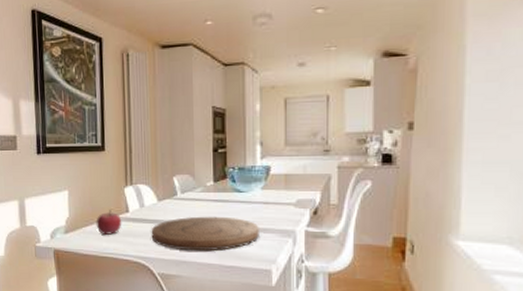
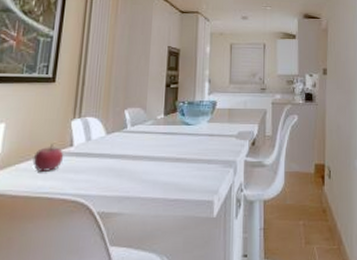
cutting board: present [151,216,259,251] -> none [94,149,204,186]

